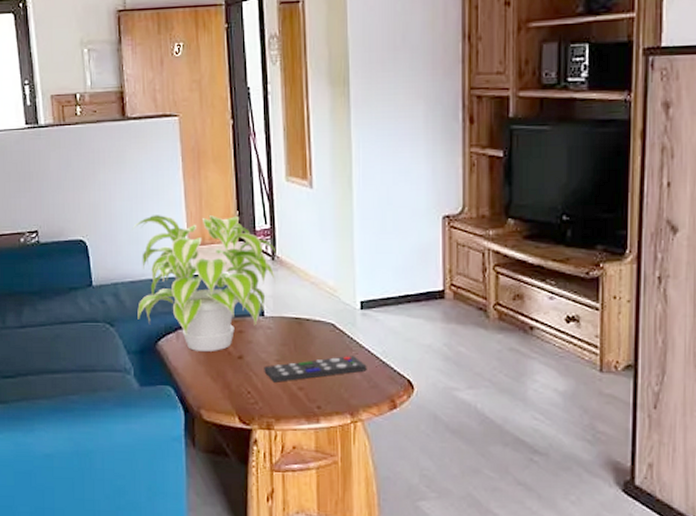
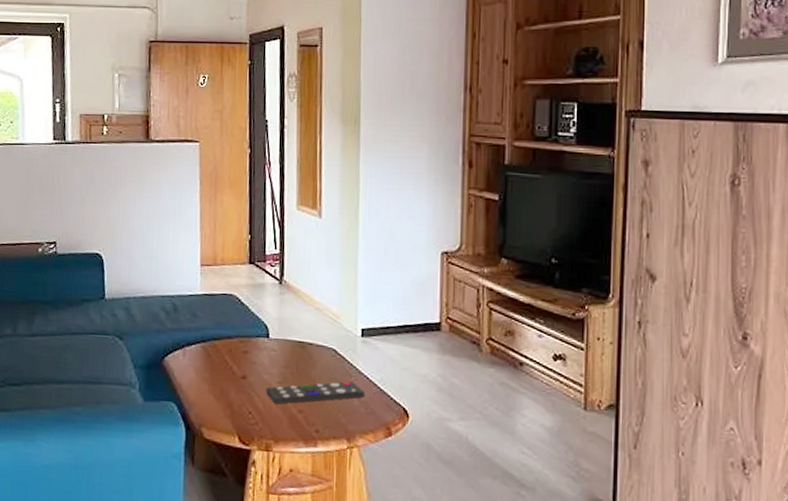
plant: present [132,214,278,351] -> none [147,234,286,370]

